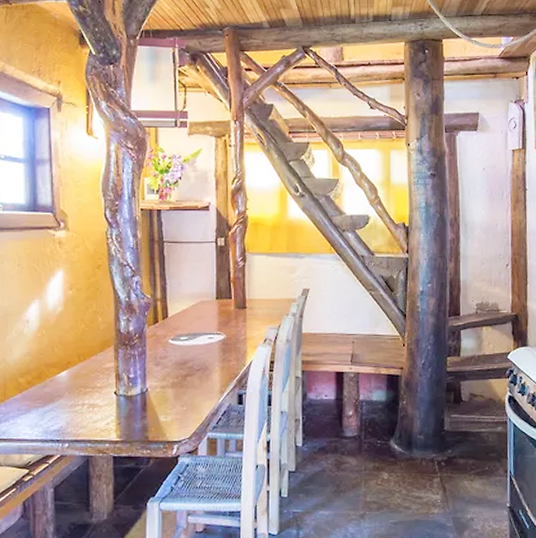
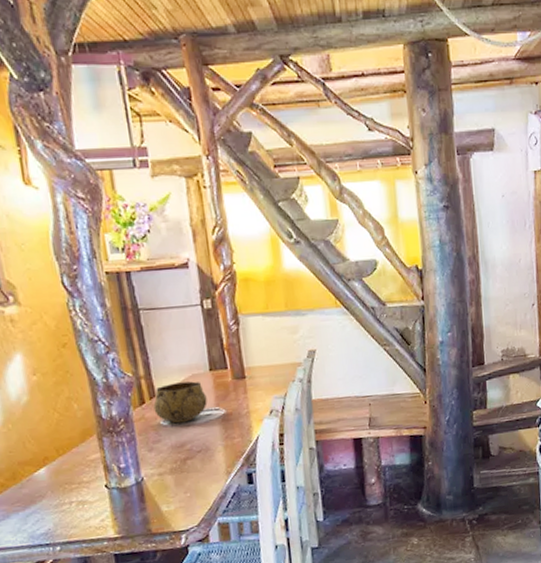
decorative bowl: none [165,307,211,343] -> present [153,381,207,424]

